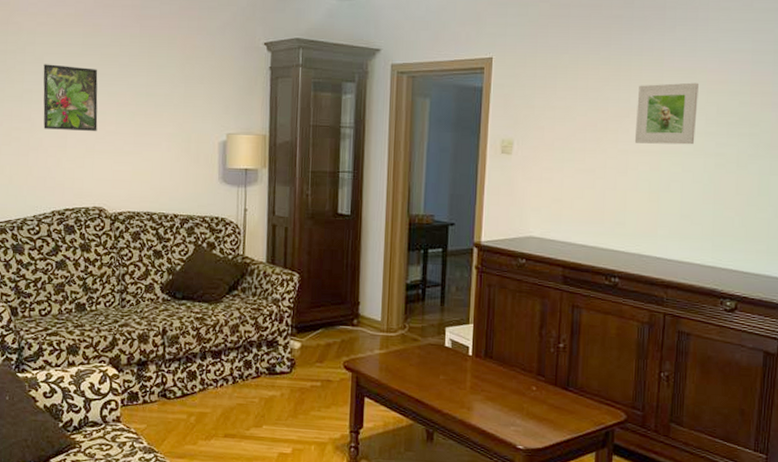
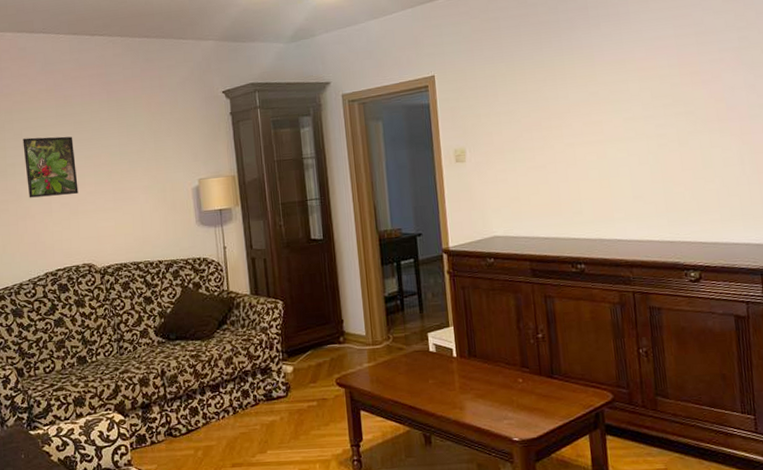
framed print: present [634,82,698,145] -> none [575,72,635,136]

